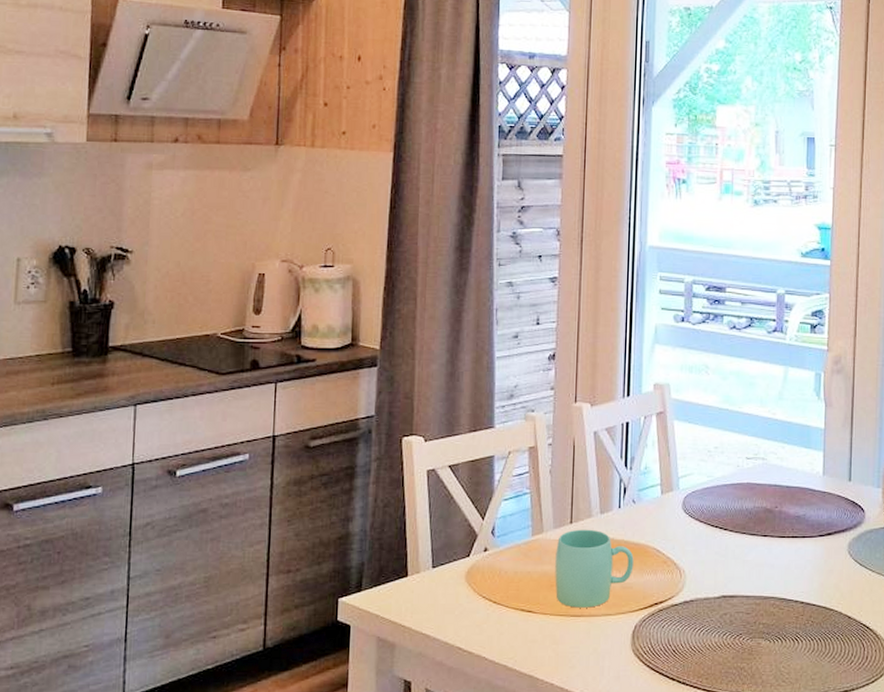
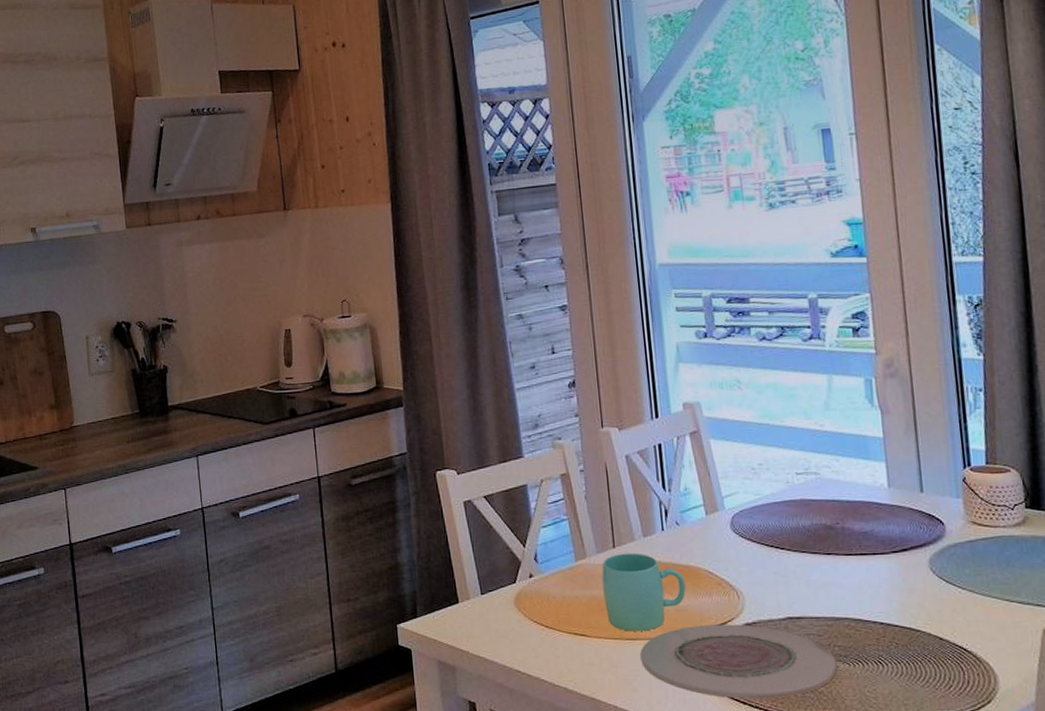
plate: none [582,602,759,675] -> present [640,624,837,699]

